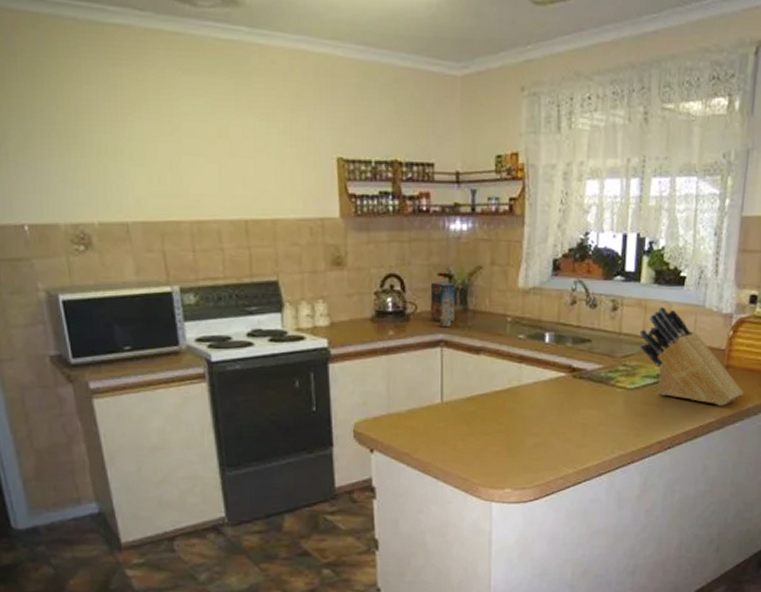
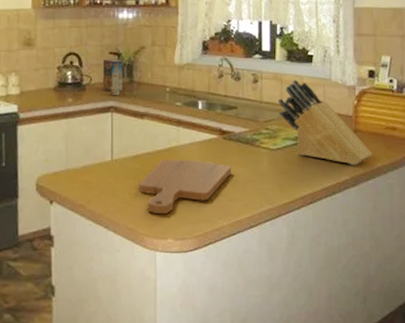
cutting board: none [473,400,582,463] -> present [139,158,232,215]

